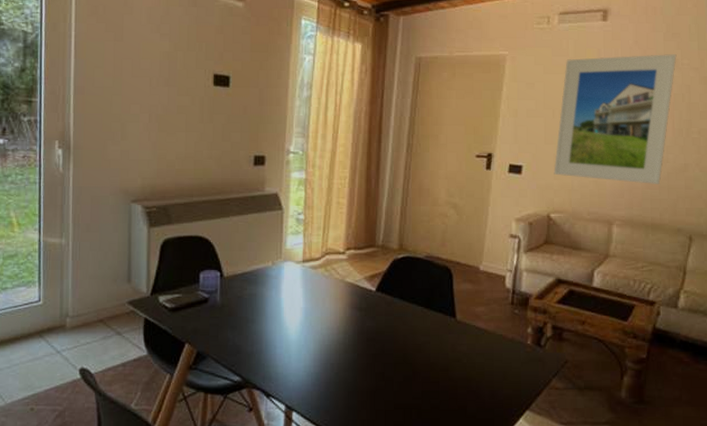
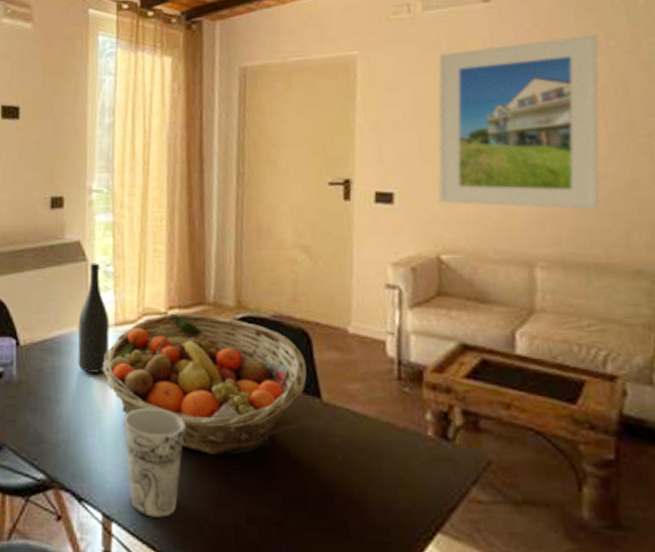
wine bottle: none [271,211,298,299] -> present [77,263,110,373]
fruit basket: none [291,253,447,360] -> present [102,313,307,456]
cup: none [306,326,354,407] -> present [123,408,186,518]

